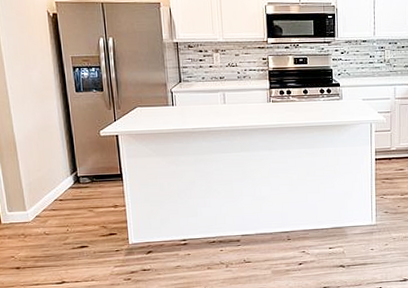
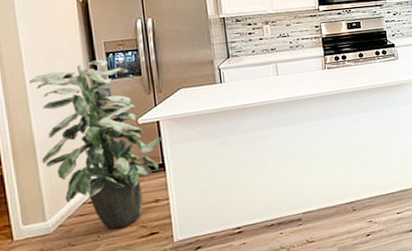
indoor plant: none [10,72,121,225] -> present [30,59,162,229]

